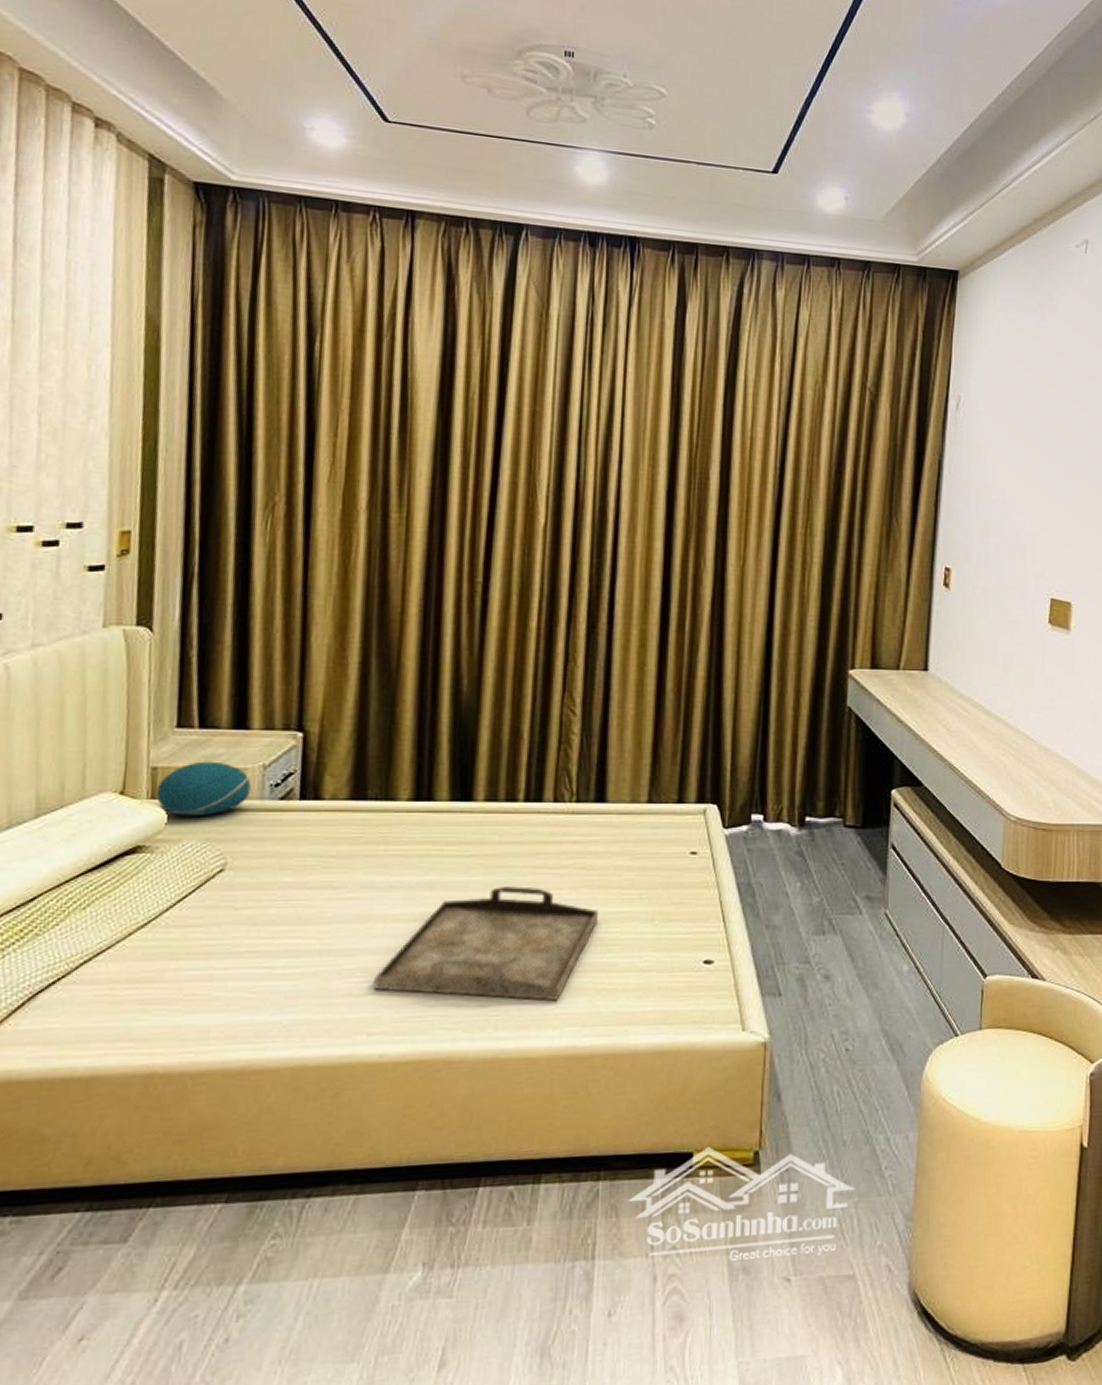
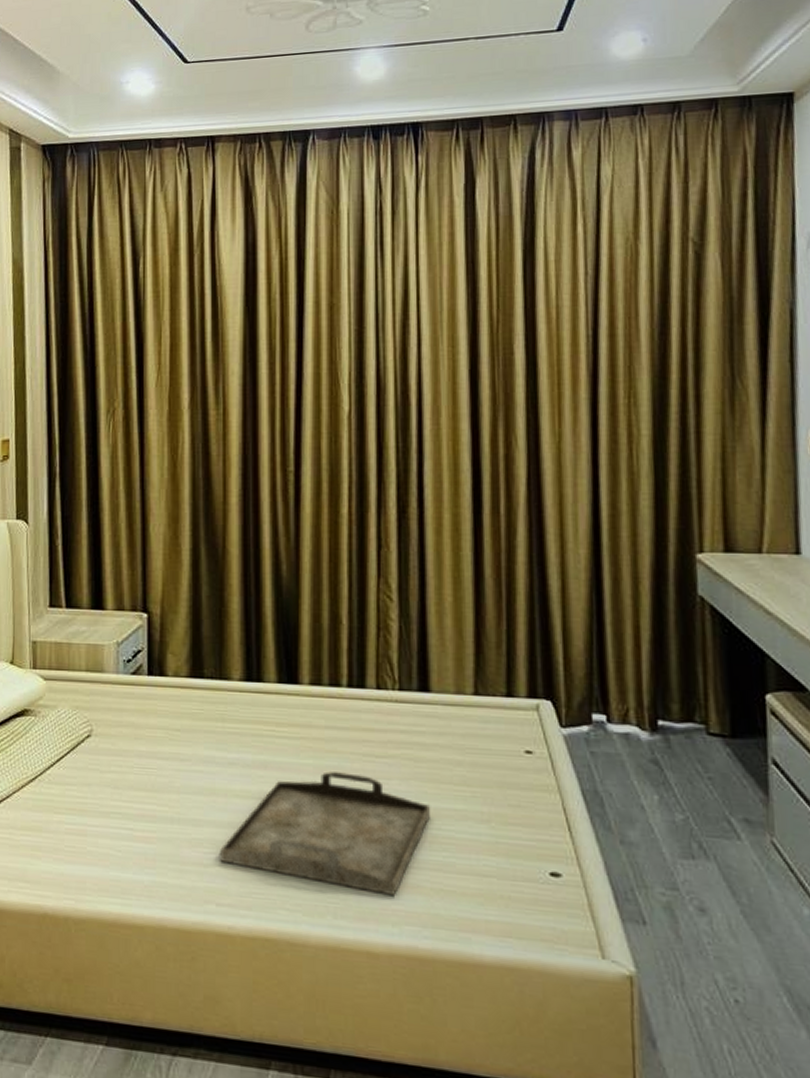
cushion: present [156,761,251,816] -> none [37,637,108,686]

